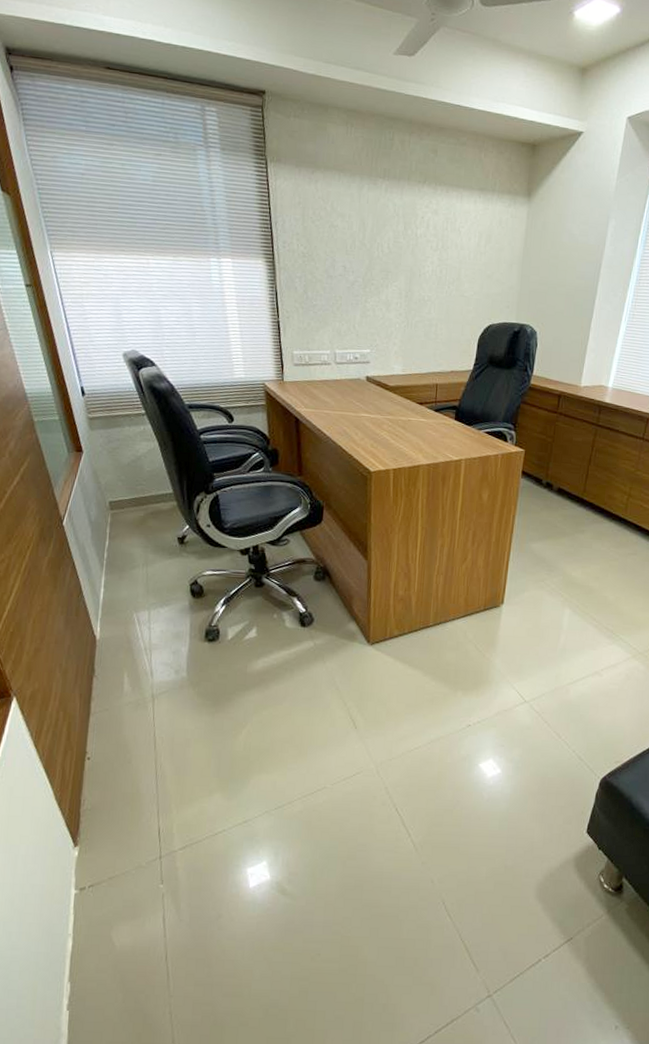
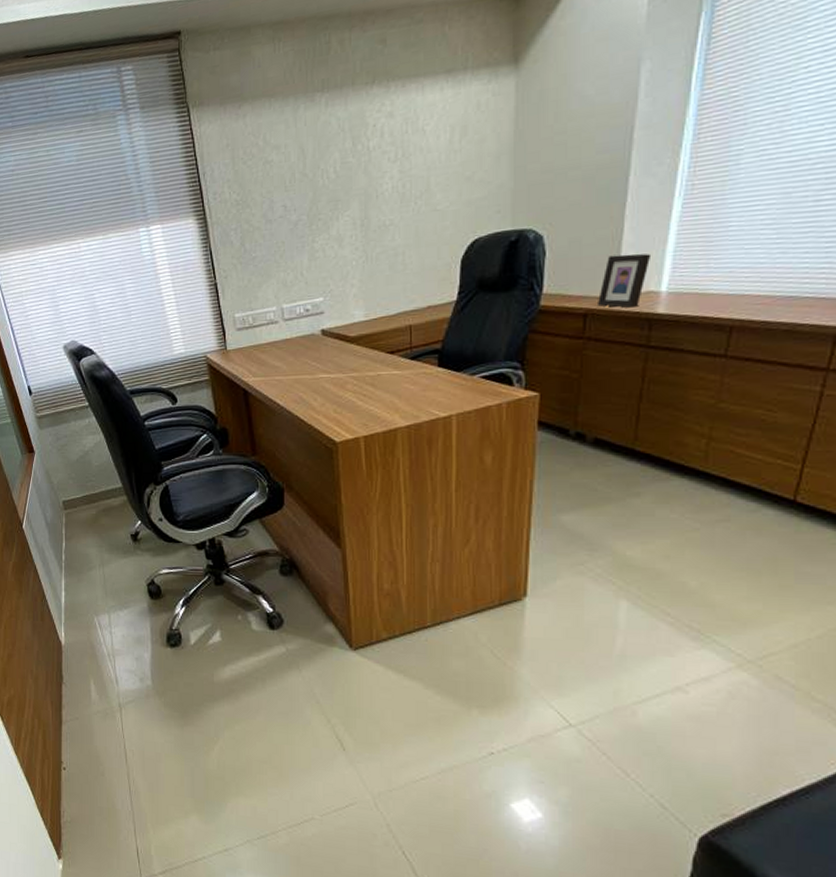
picture frame: none [568,355,605,395] -> present [598,254,652,307]

